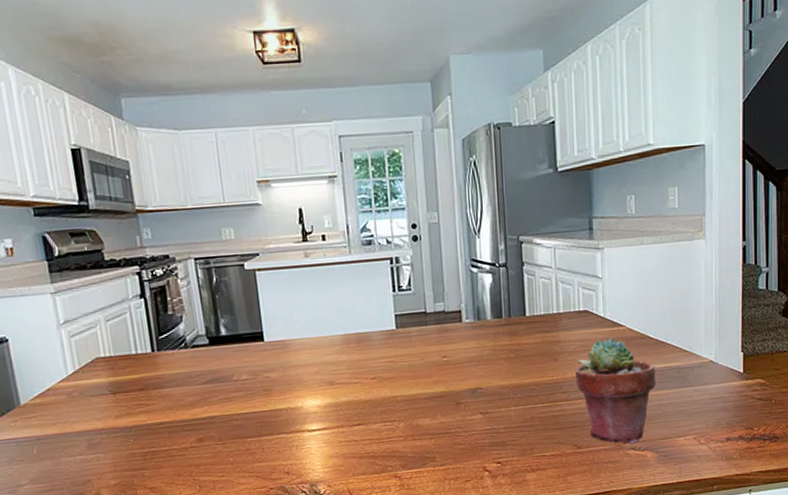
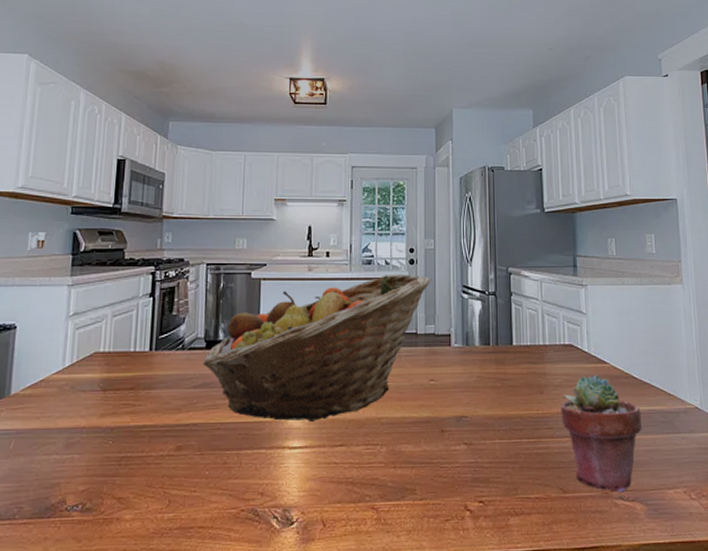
fruit basket: none [208,252,438,408] -> present [202,273,432,421]

